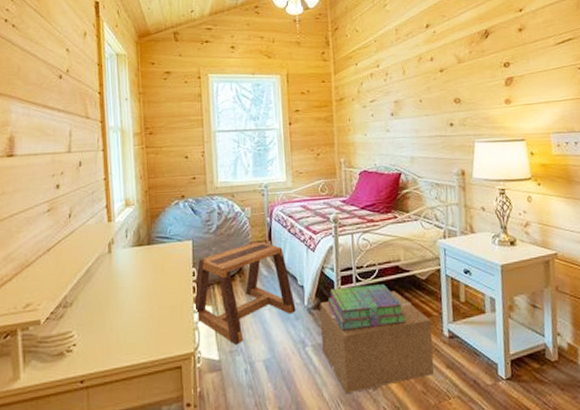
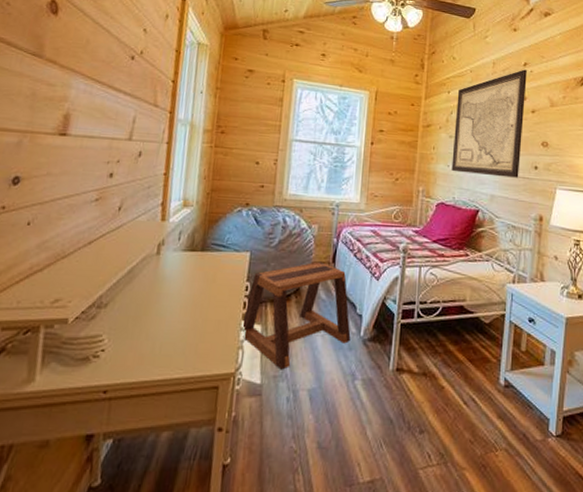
cardboard box: present [319,290,434,394] -> none [371,331,488,435]
stack of books: present [327,284,407,331] -> none [385,322,464,367]
wall art: none [365,31,436,140] -> present [451,69,527,178]

